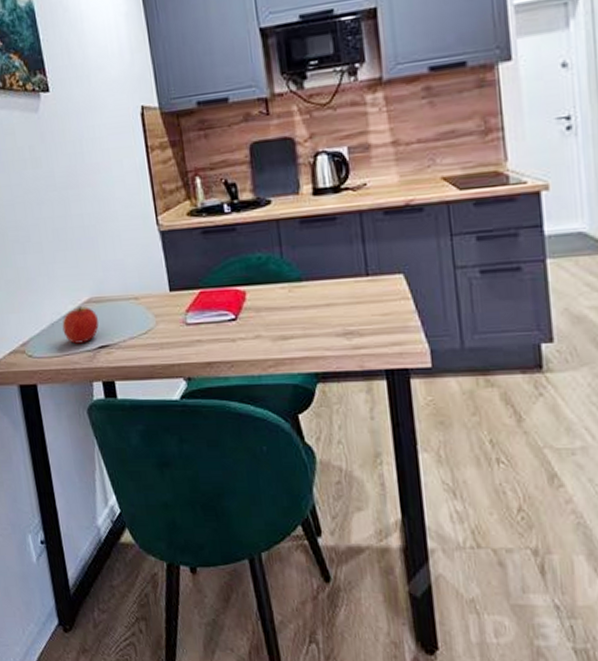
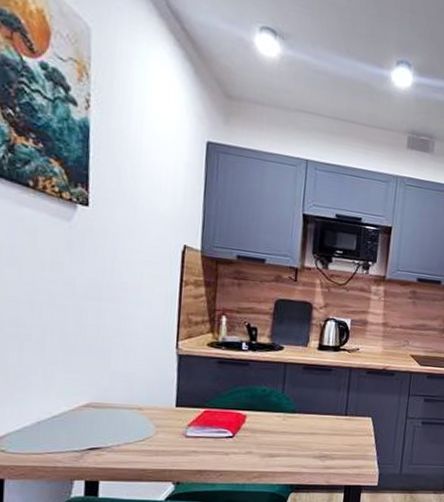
apple: present [62,306,99,344] -> none [50,409,95,444]

